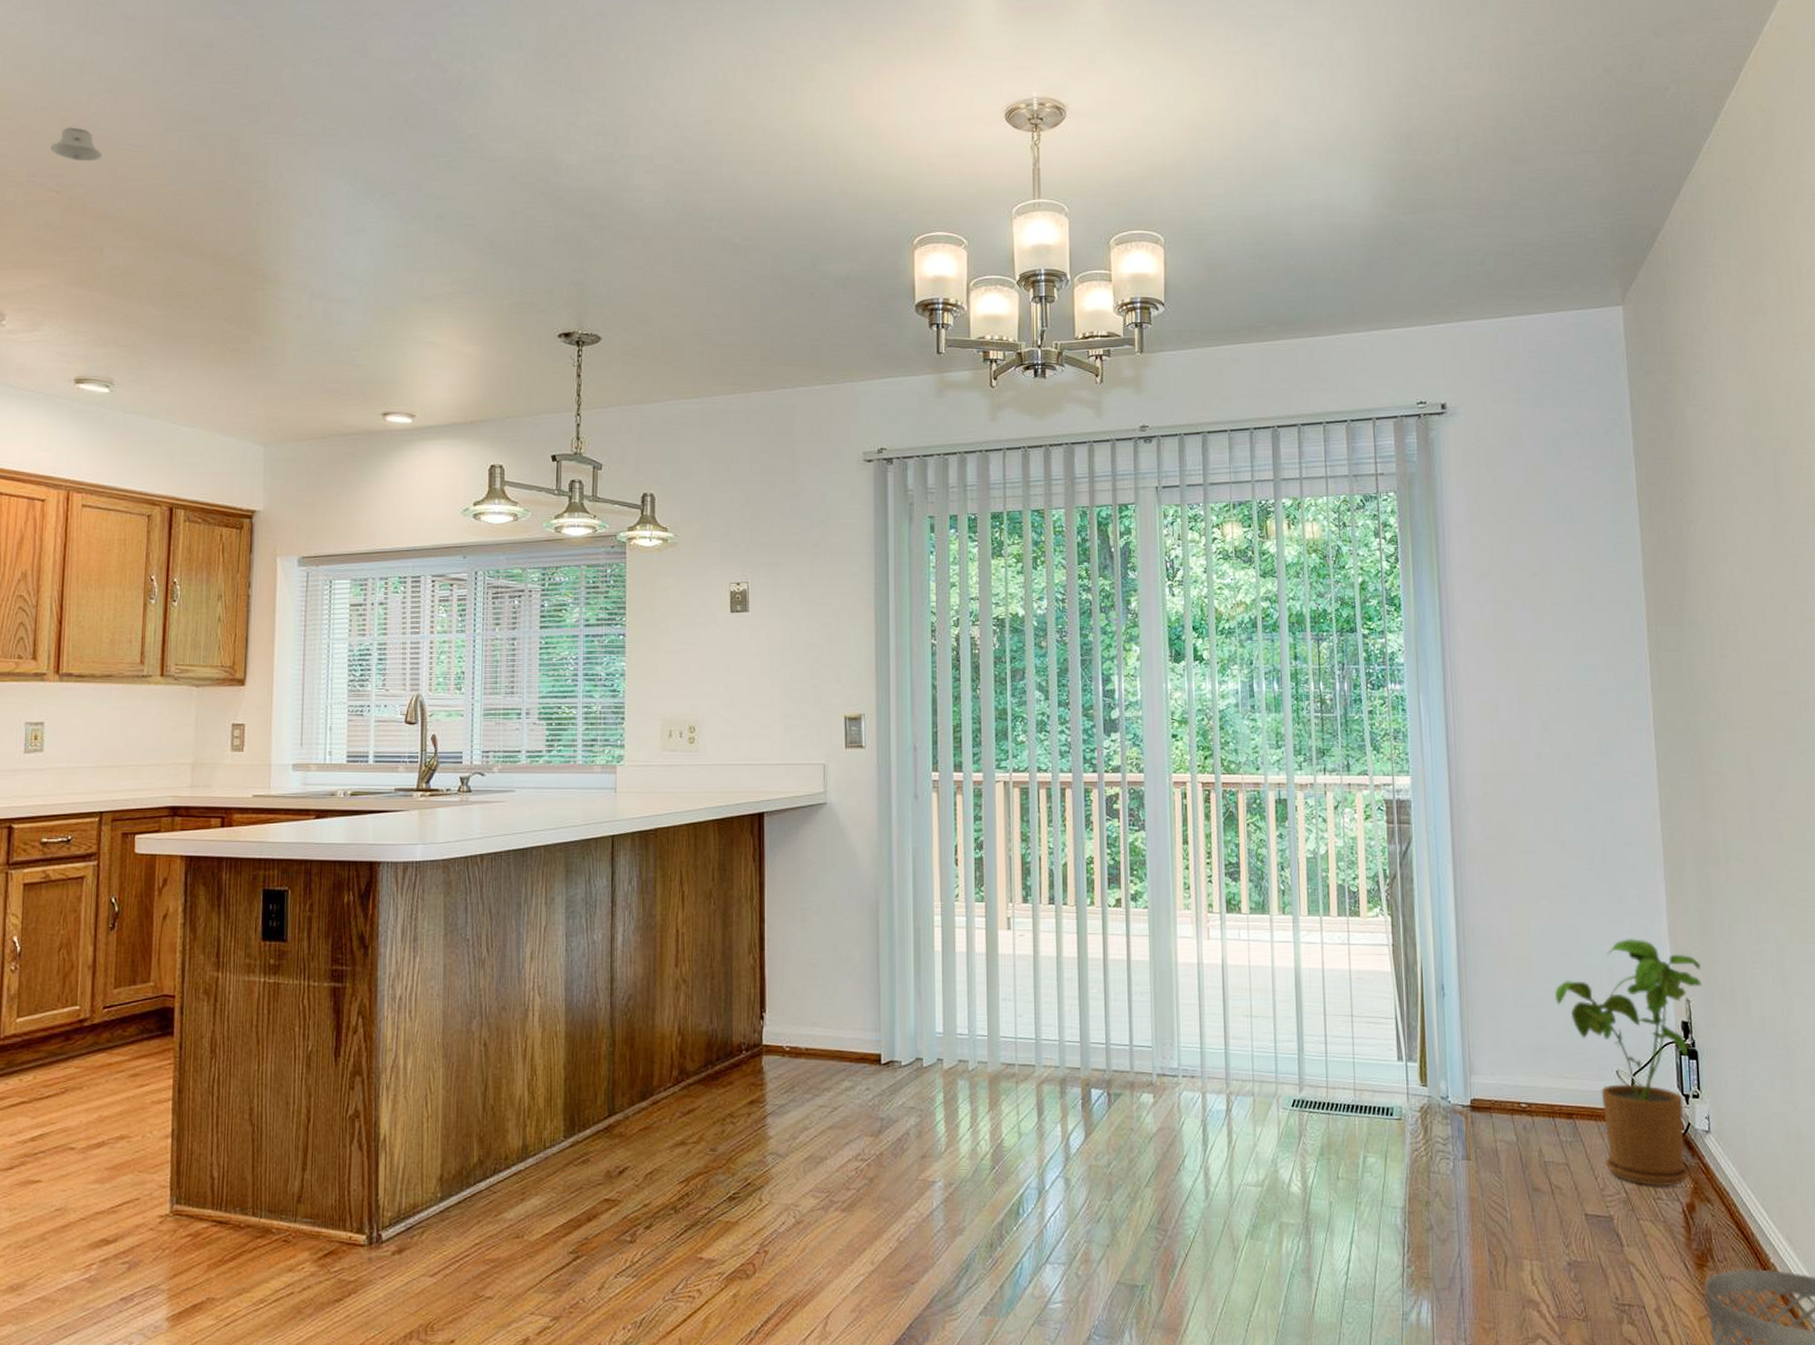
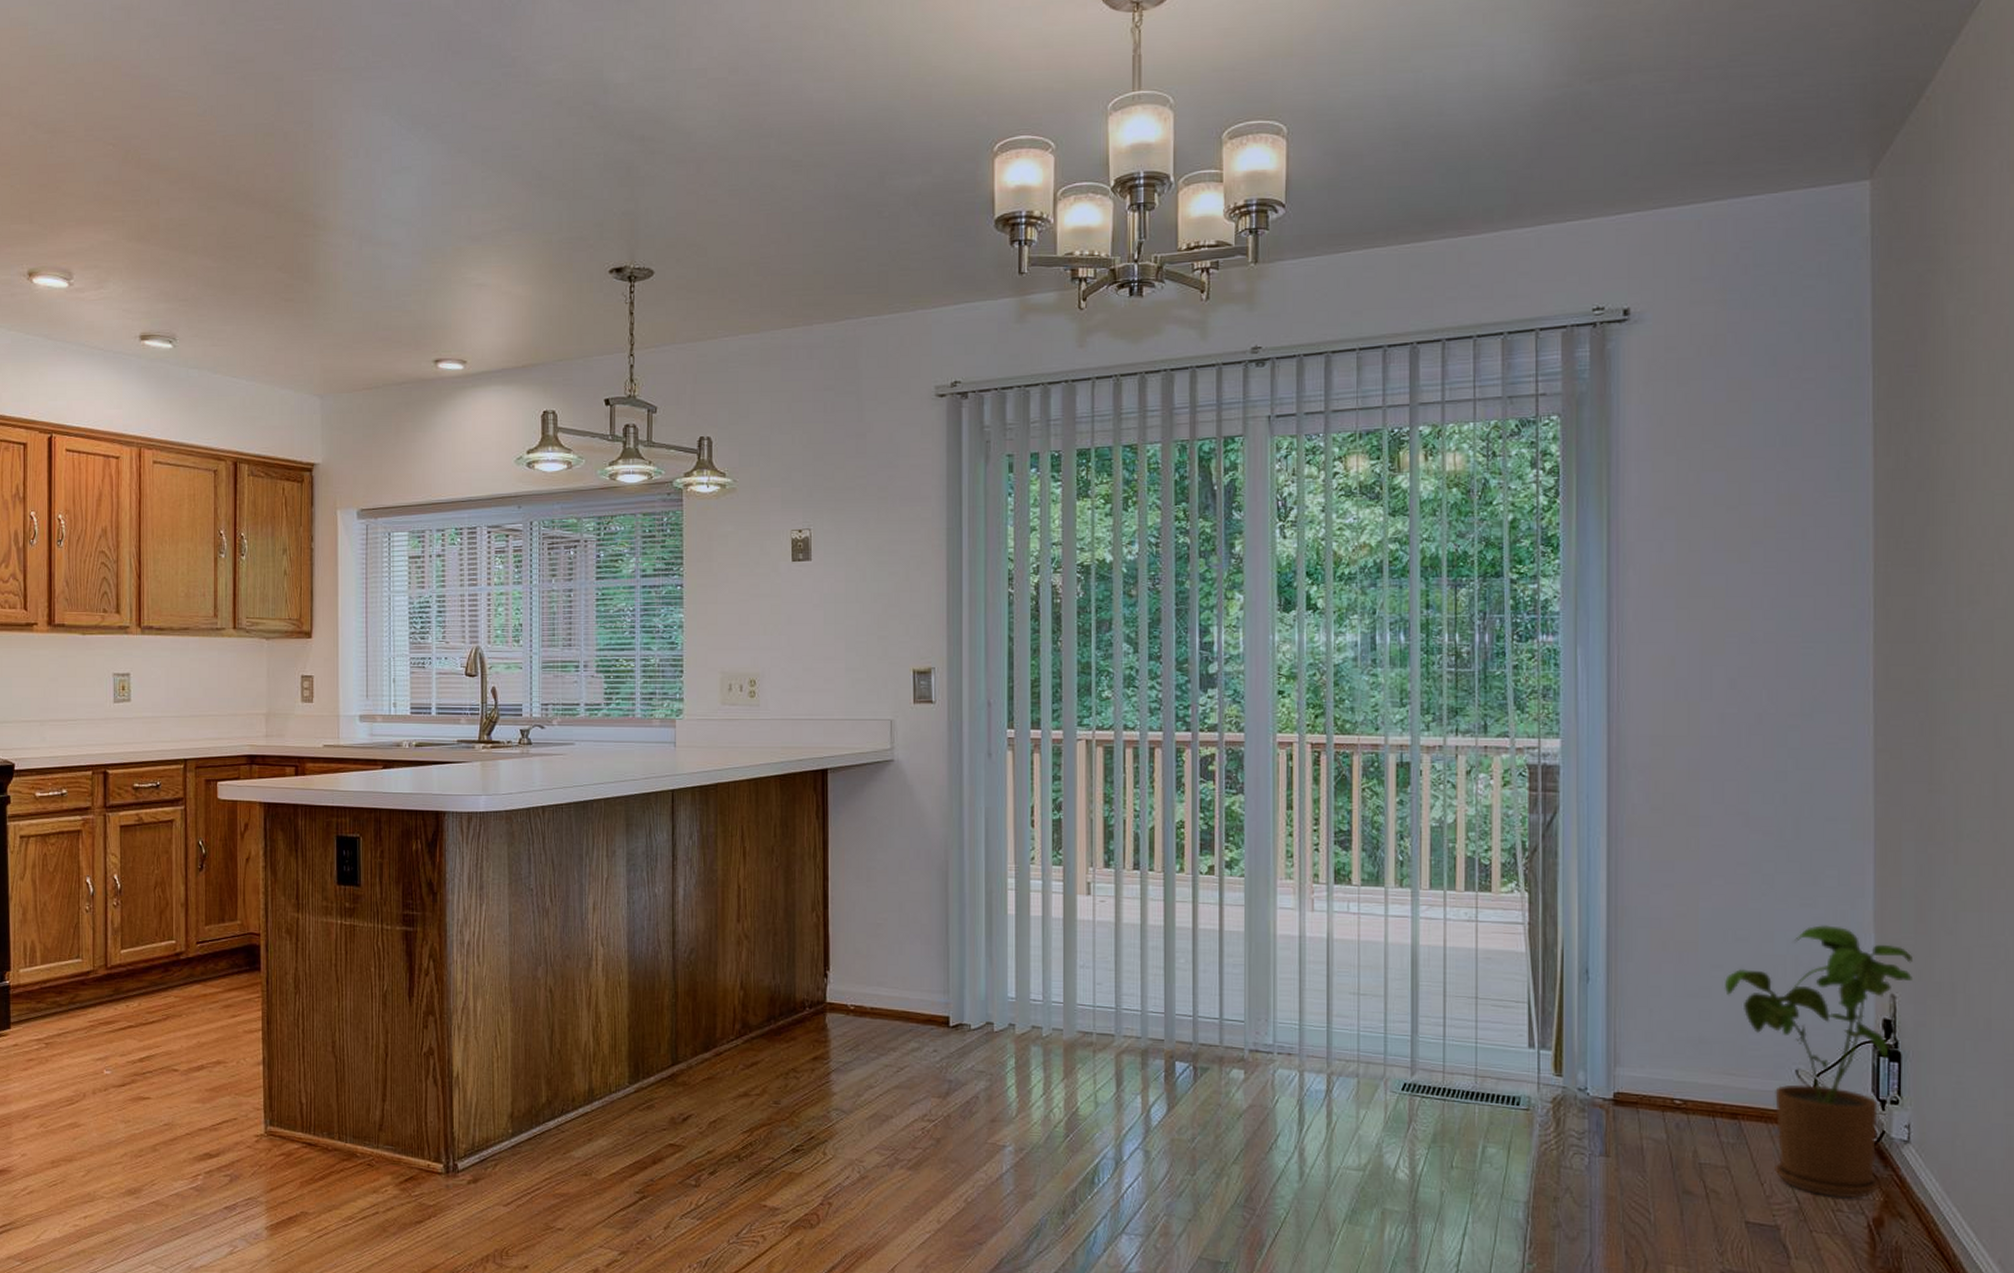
recessed light: present [51,127,102,162] -> none [105,76,153,112]

